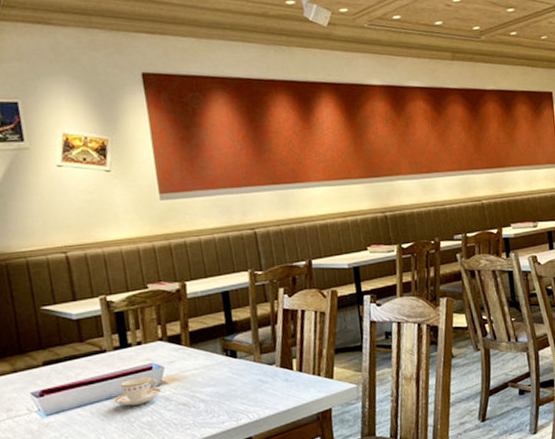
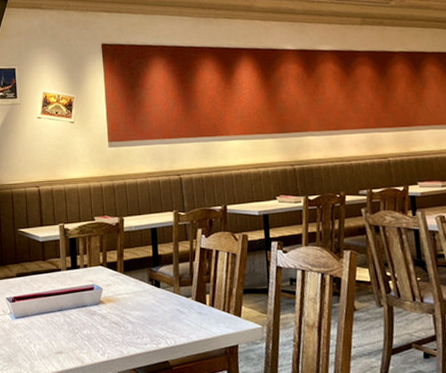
teacup: present [113,376,162,406] -> none [63,295,100,319]

